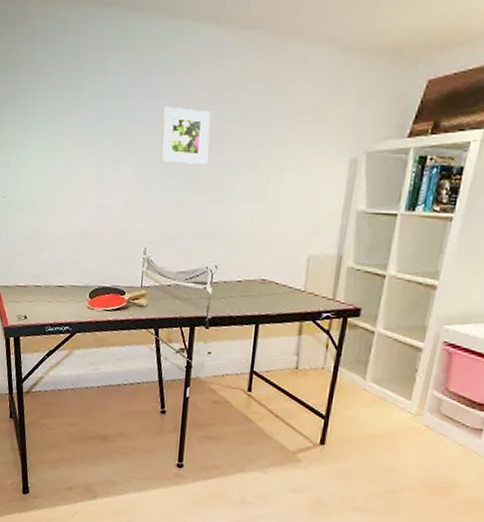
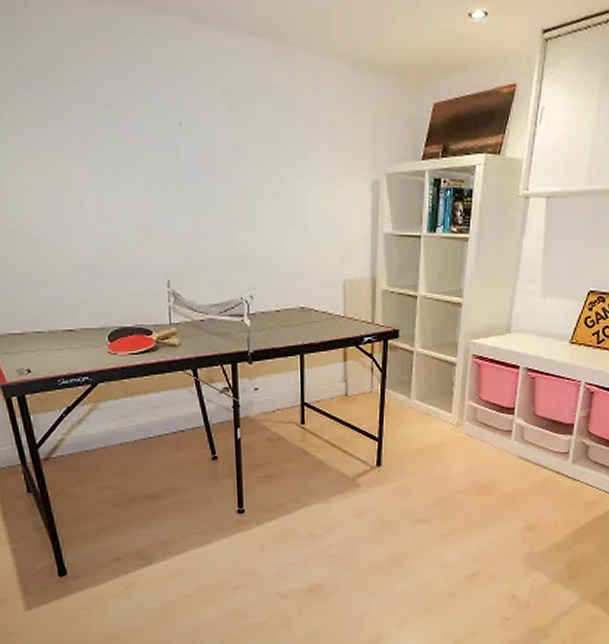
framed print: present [161,106,211,164] -> none [167,118,226,185]

